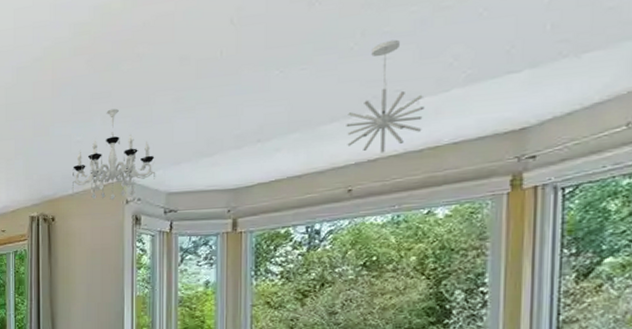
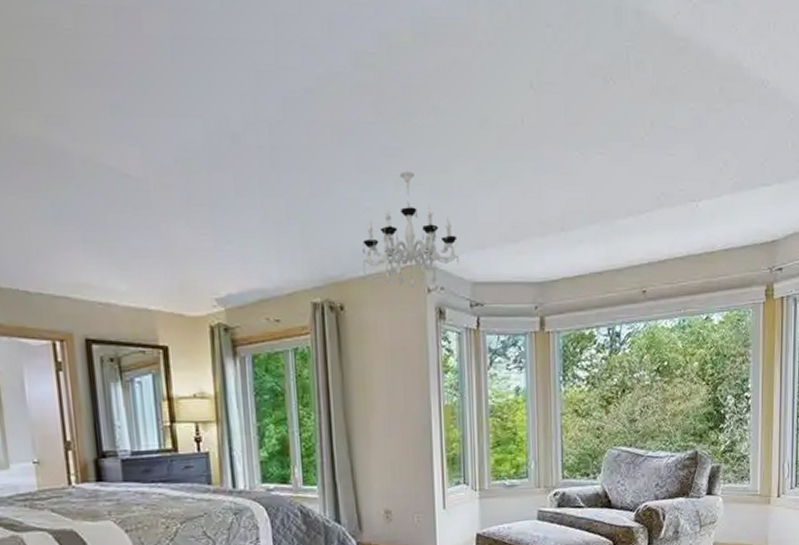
pendant light: present [346,39,425,153] -> none [639,135,702,254]

